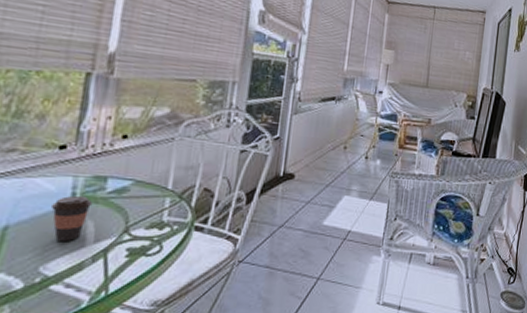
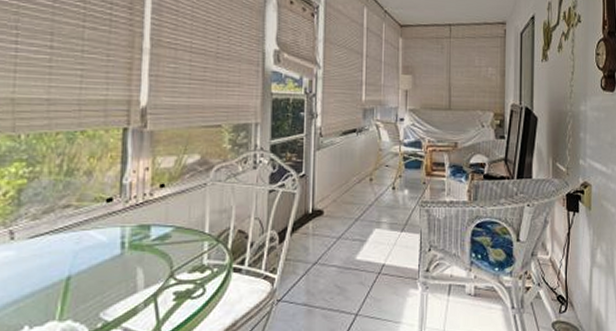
coffee cup: present [52,195,93,241] -> none [105,244,140,288]

